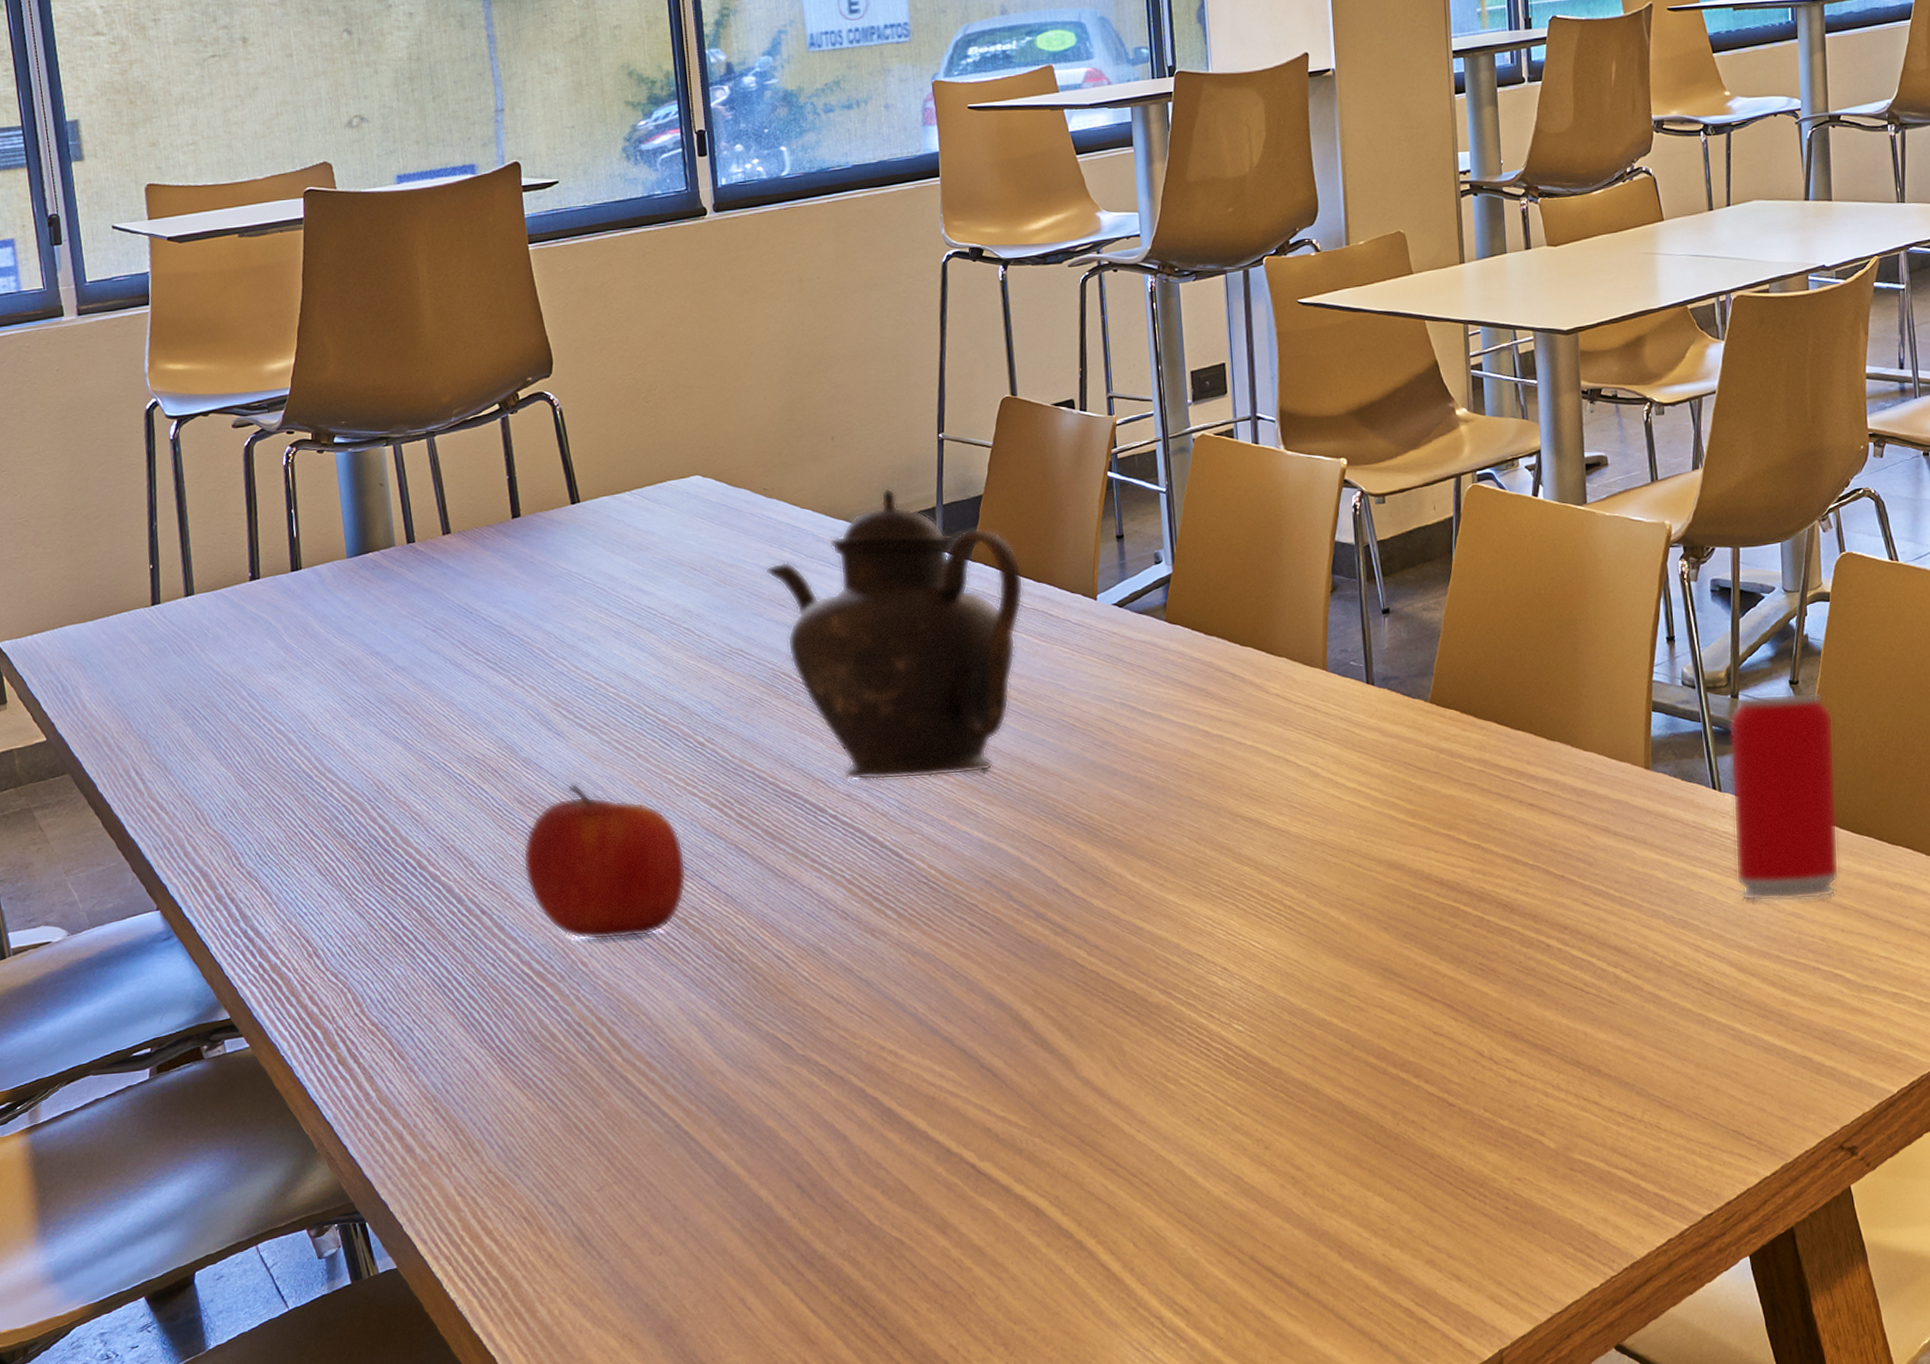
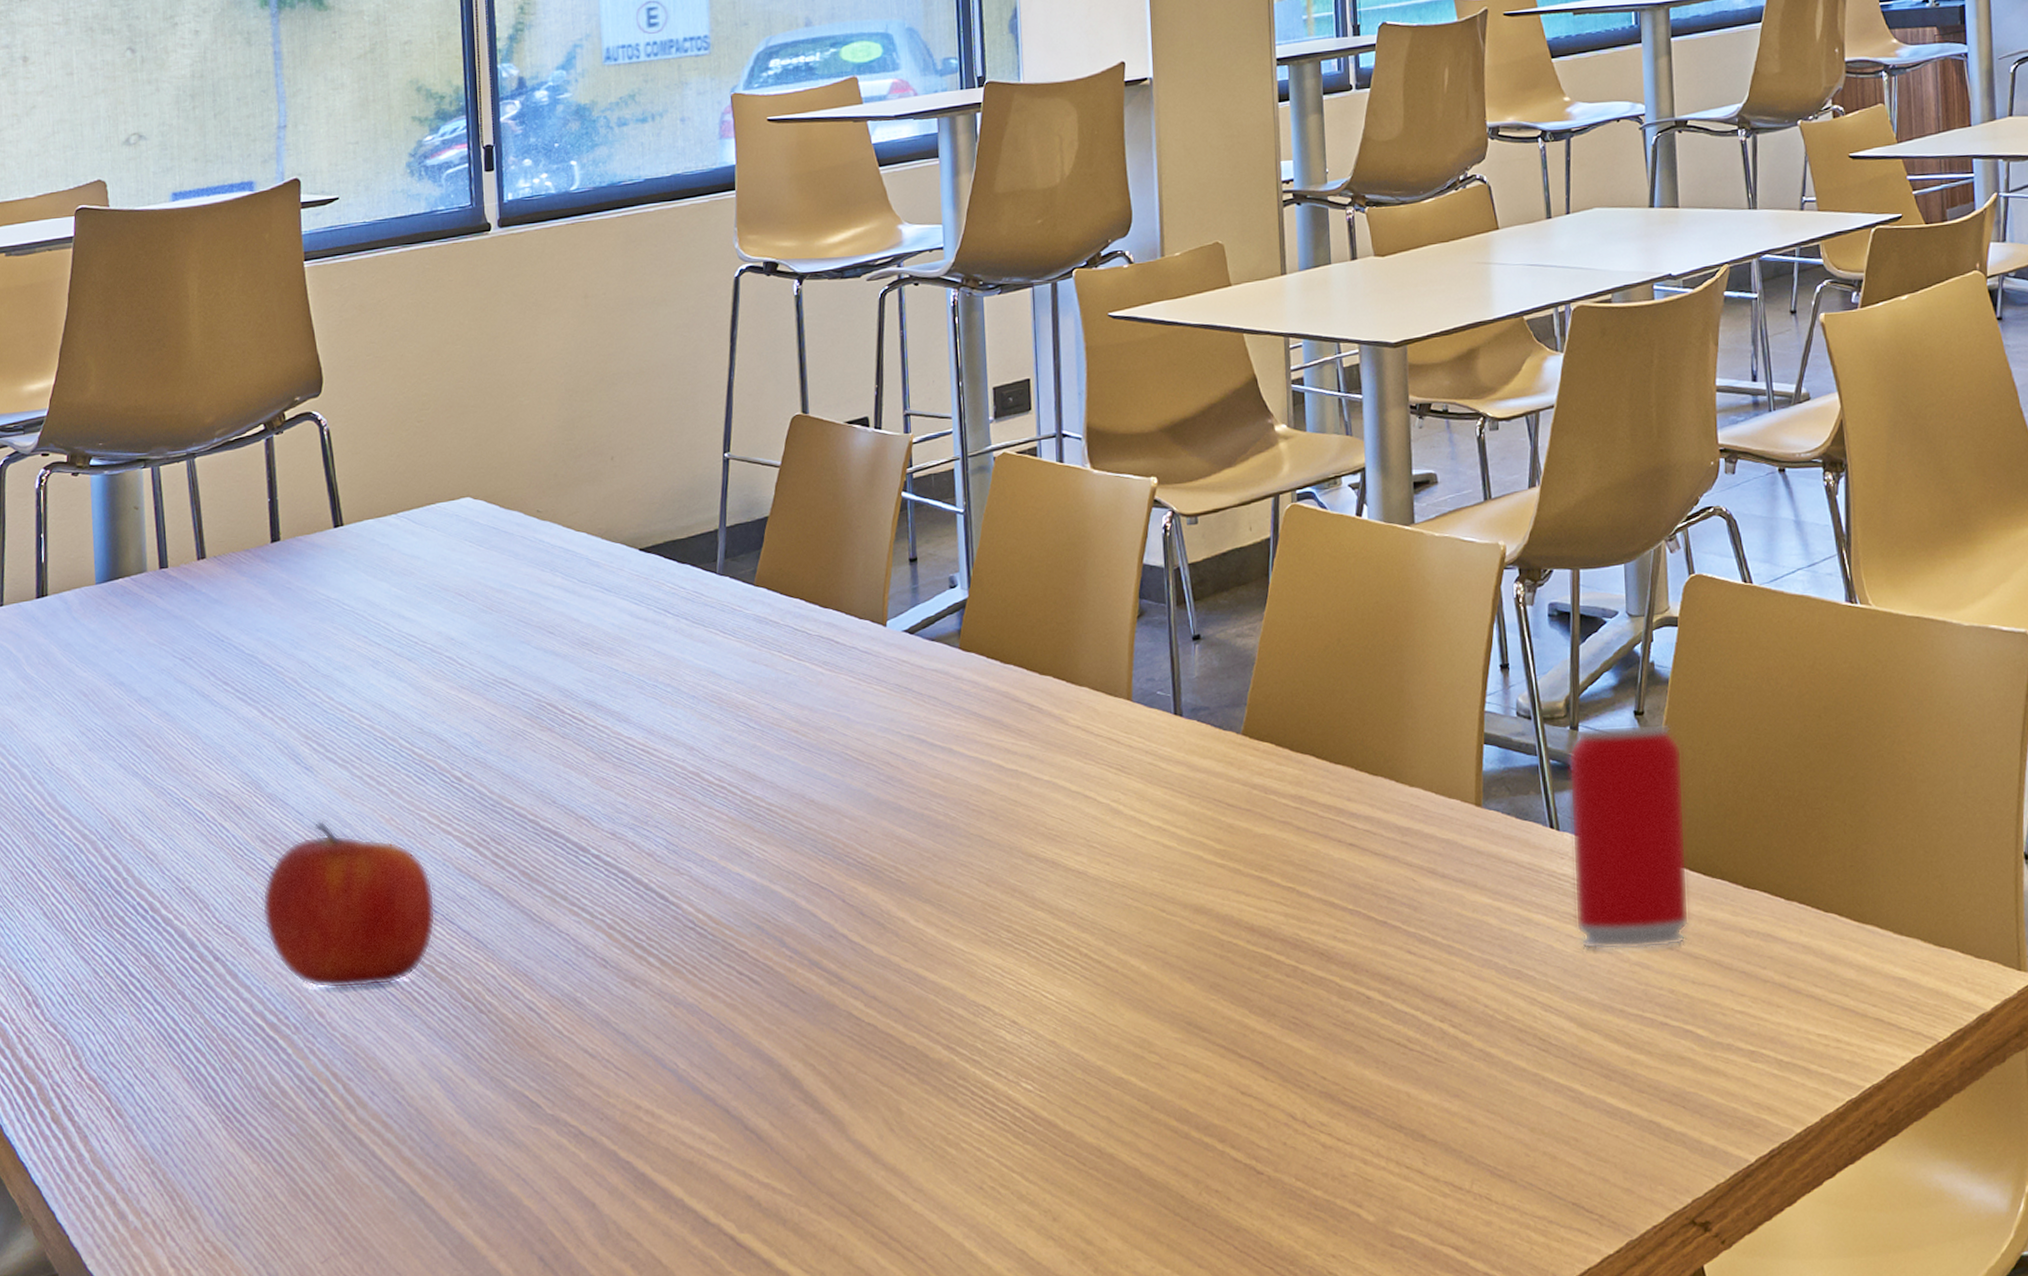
teapot: present [765,488,1024,780] -> none [535,510,809,818]

